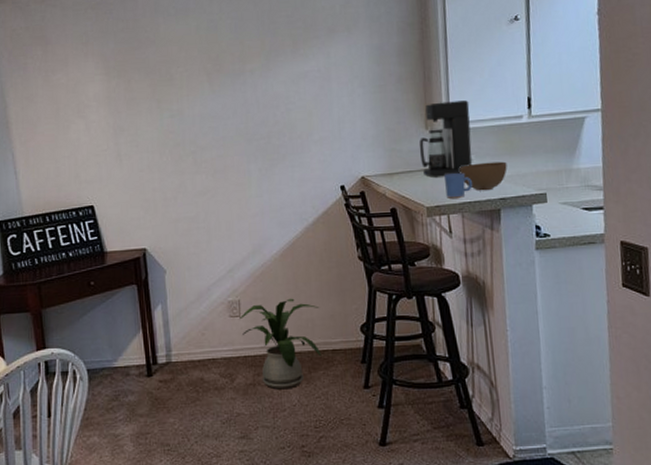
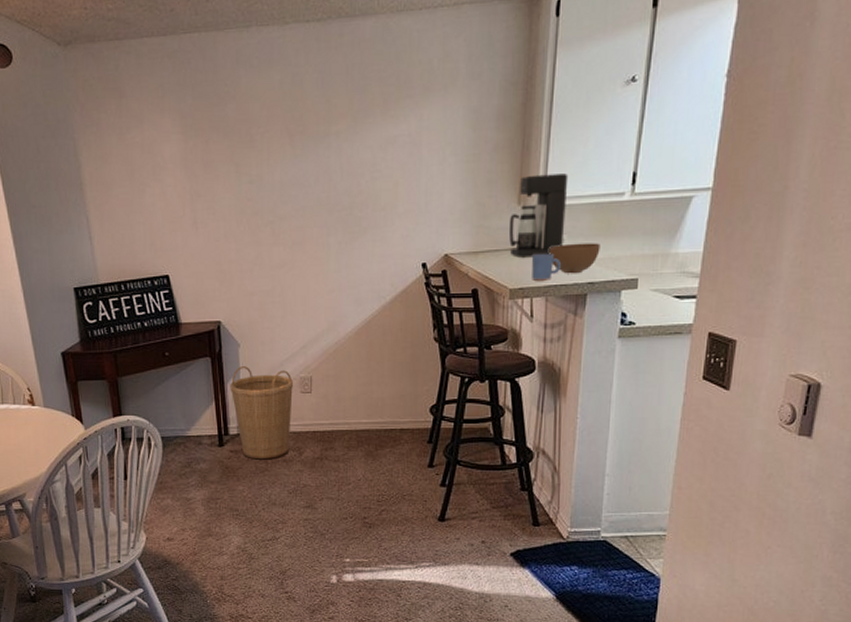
basket: none [157,292,222,389] -> present [230,366,294,460]
house plant: present [239,298,322,390] -> none [310,377,390,465]

